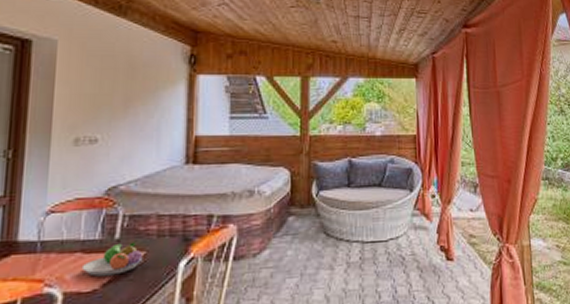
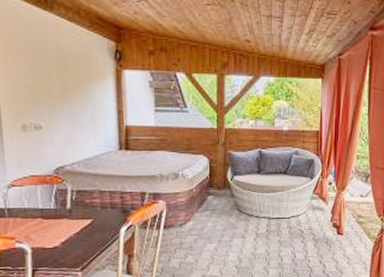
fruit bowl: present [81,242,143,277] -> none [43,212,91,237]

